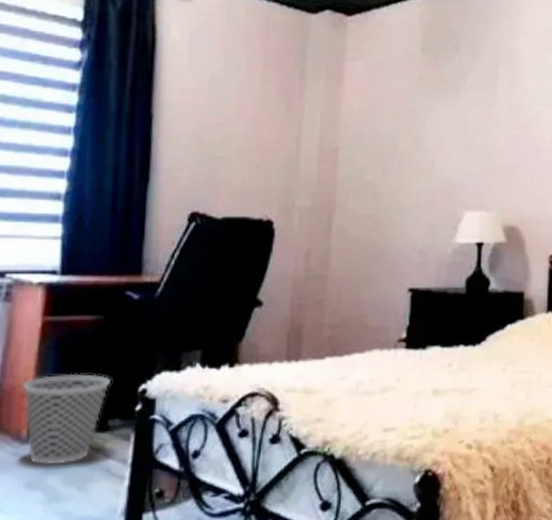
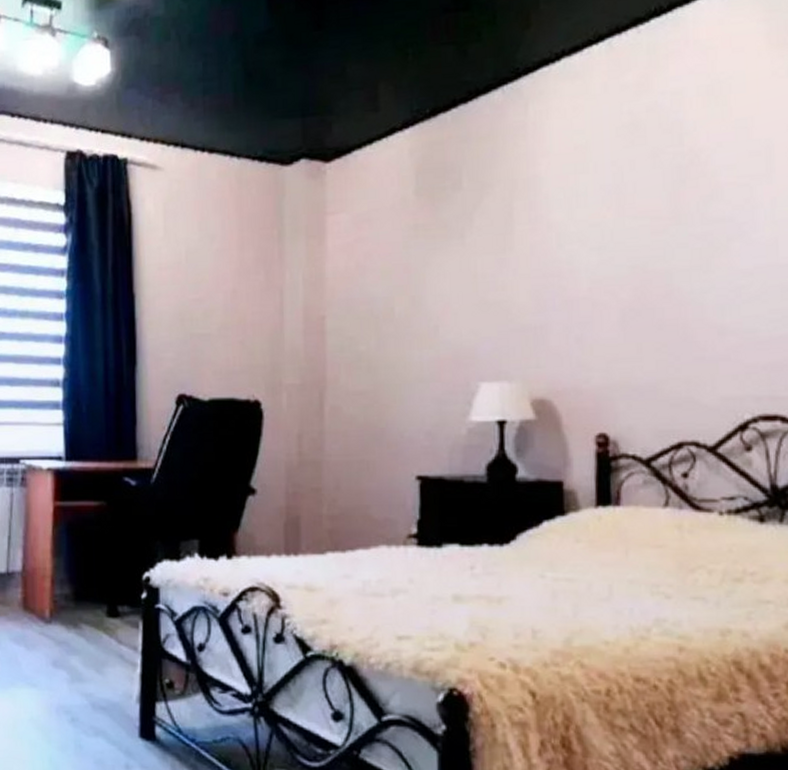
wastebasket: present [22,374,110,465] -> none [42,559,117,647]

